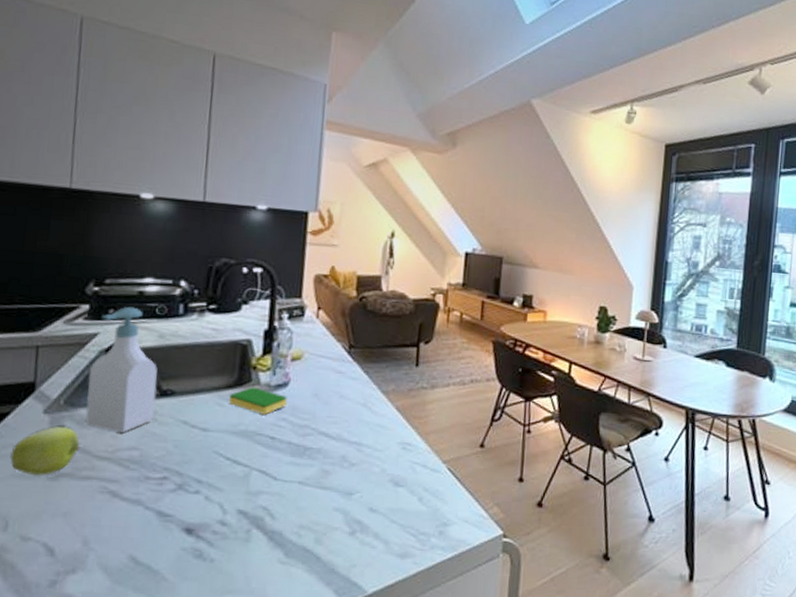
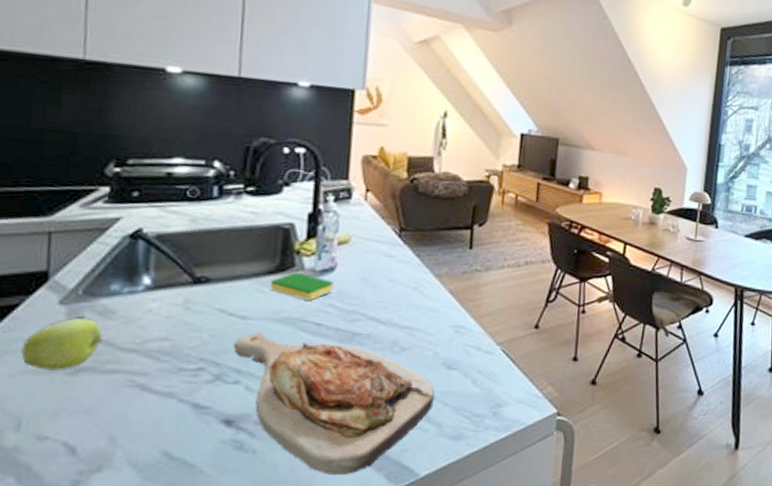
soap bottle: present [85,306,158,433] -> none [108,189,190,324]
cutting board: none [194,443,382,588] -> present [233,331,435,475]

